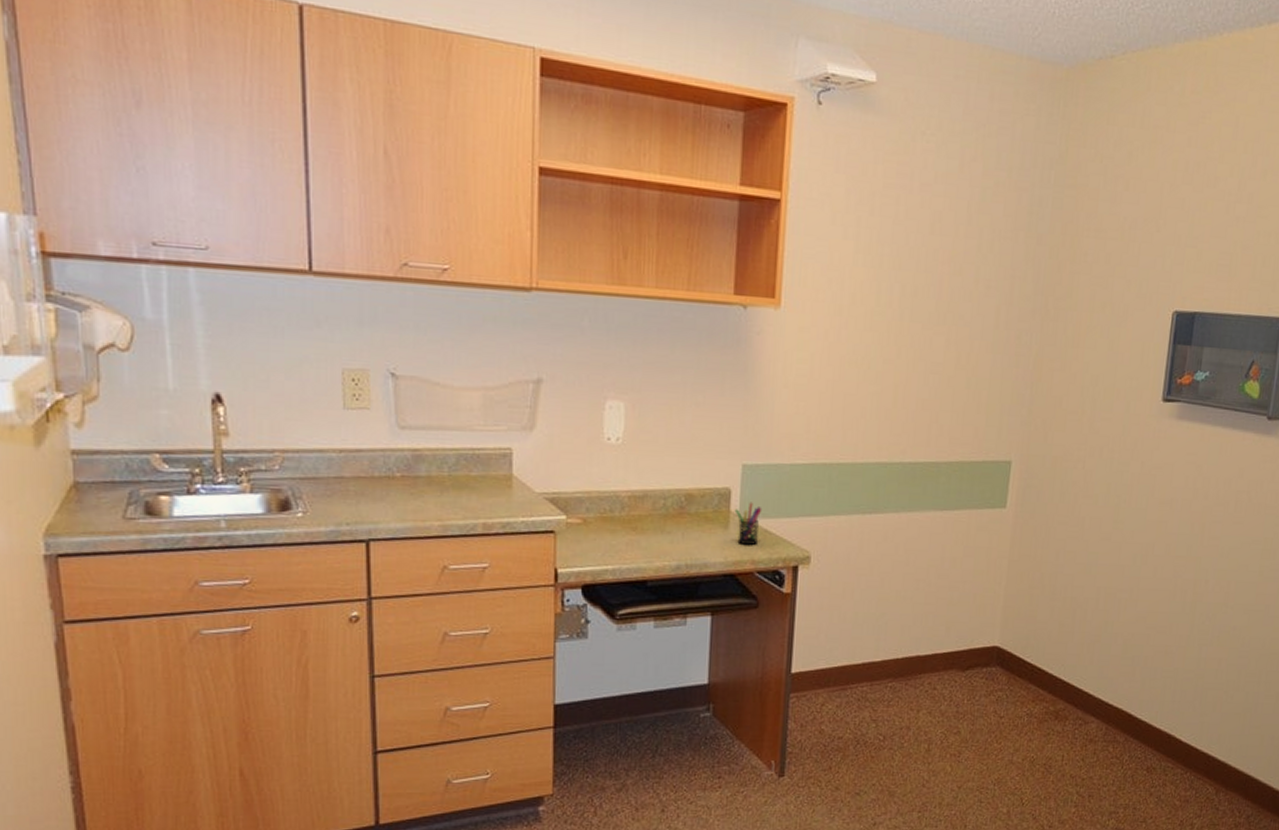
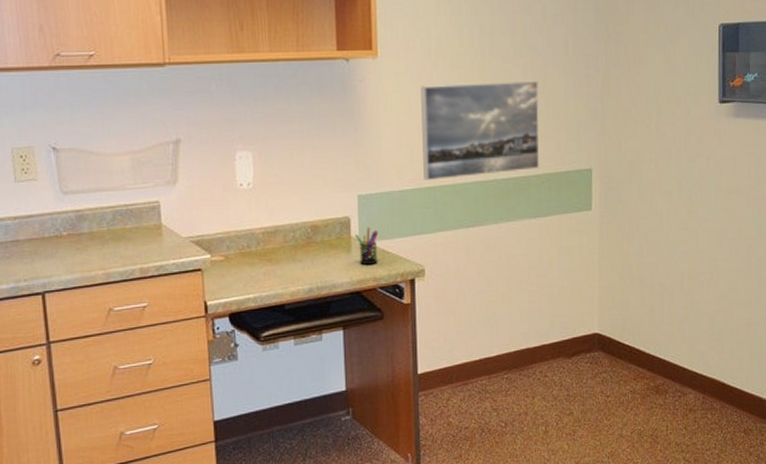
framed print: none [820,346,961,457] -> present [420,81,540,181]

